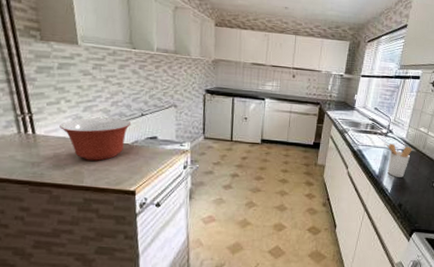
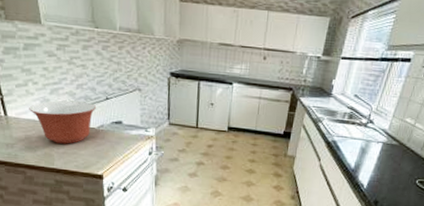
utensil holder: present [386,143,412,177] -> none [364,134,395,173]

